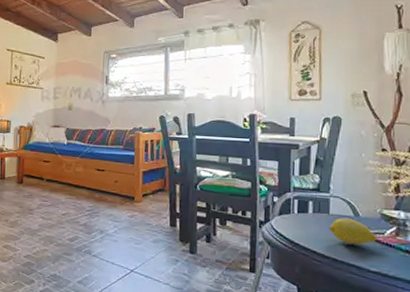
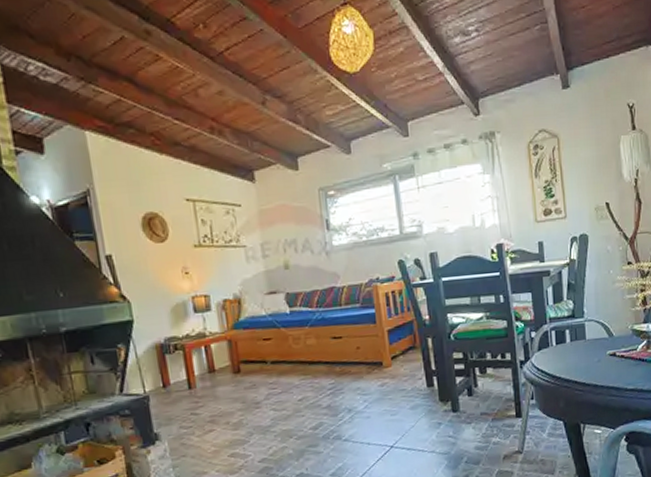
fruit: present [329,218,377,245] -> none [587,340,631,367]

